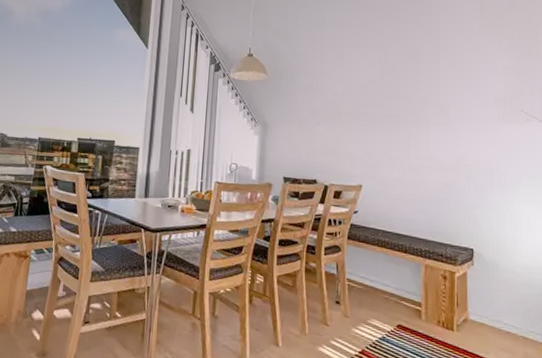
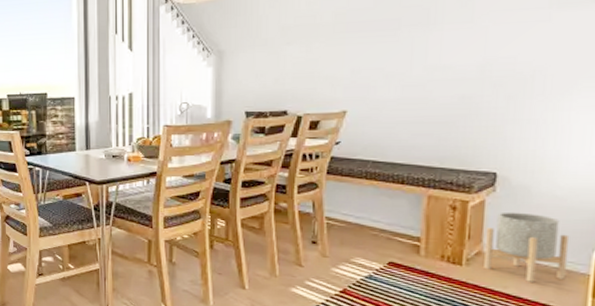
planter: none [470,283,530,349] -> present [484,212,570,282]

